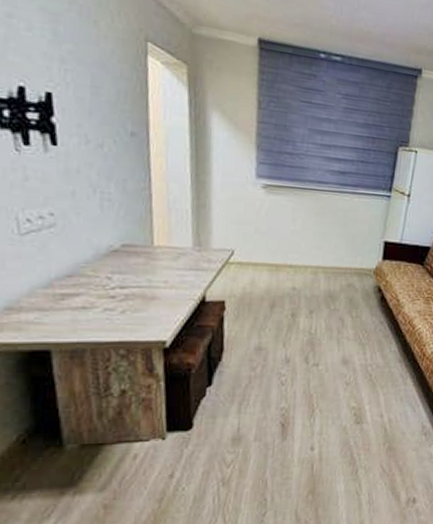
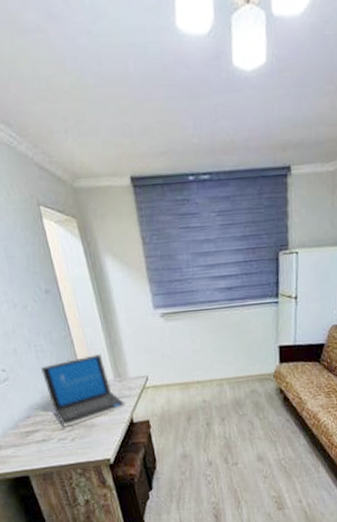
laptop: none [102,215,201,295] -> present [41,354,127,427]

